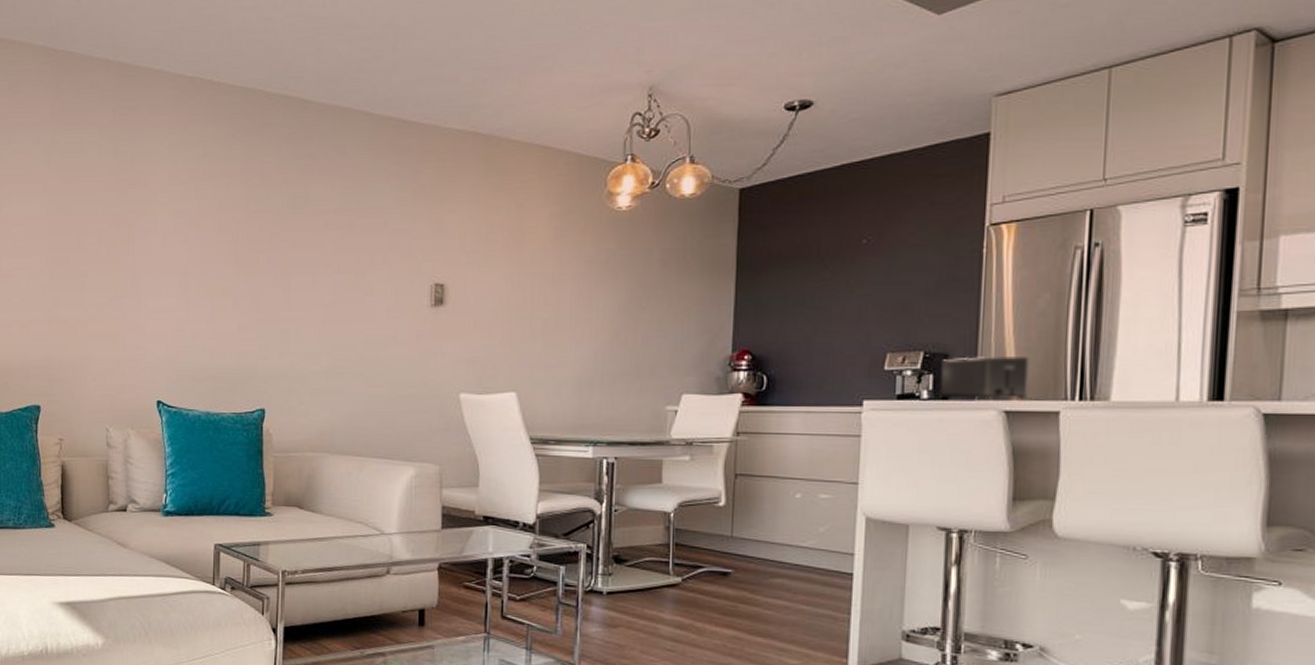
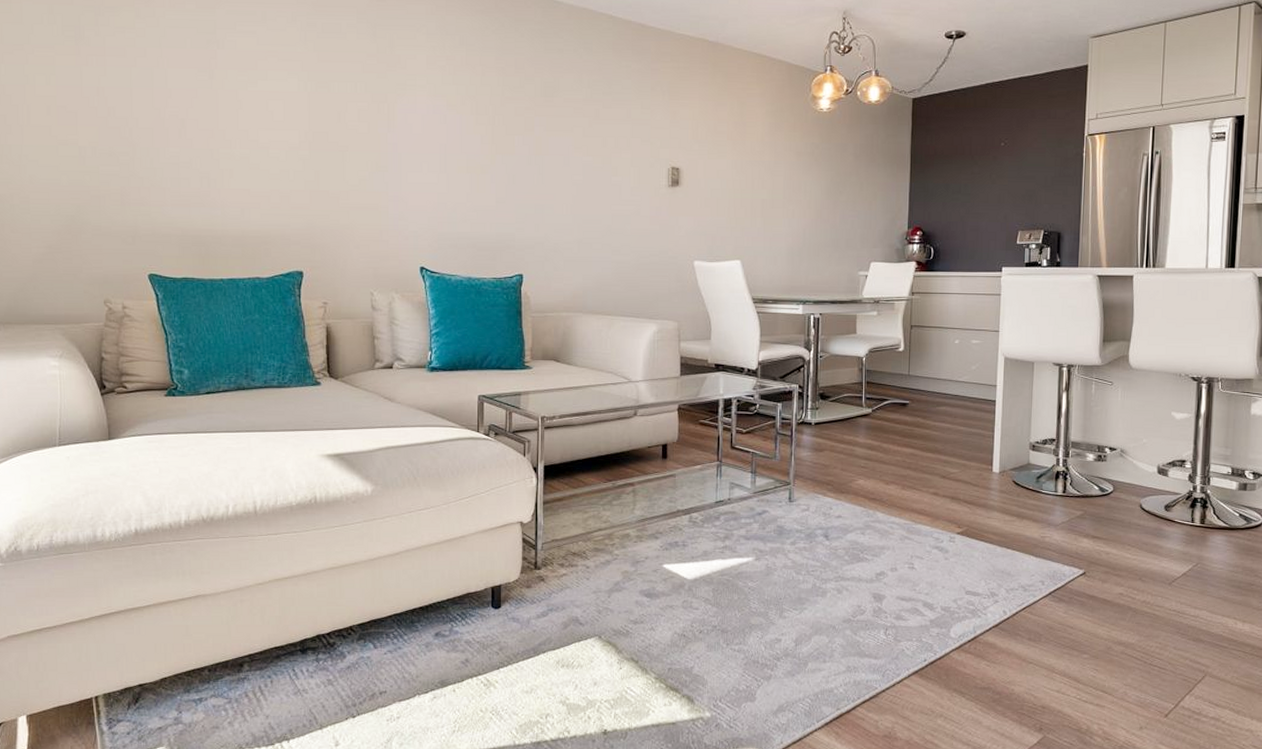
toaster: present [939,355,1031,400] -> none [1054,233,1115,267]

